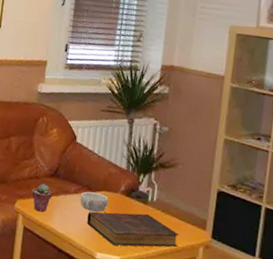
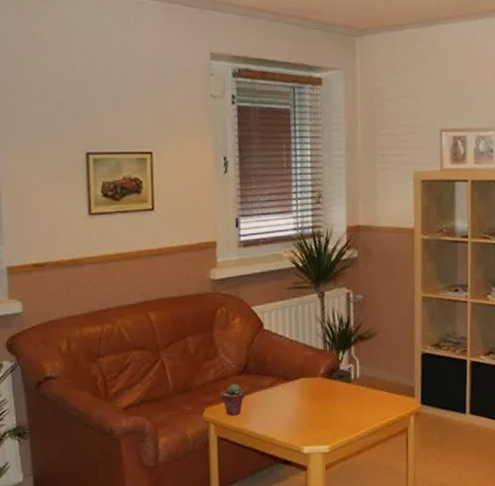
decorative bowl: present [80,191,108,212] -> none [277,381,308,403]
book: present [87,212,180,248] -> none [288,394,389,435]

